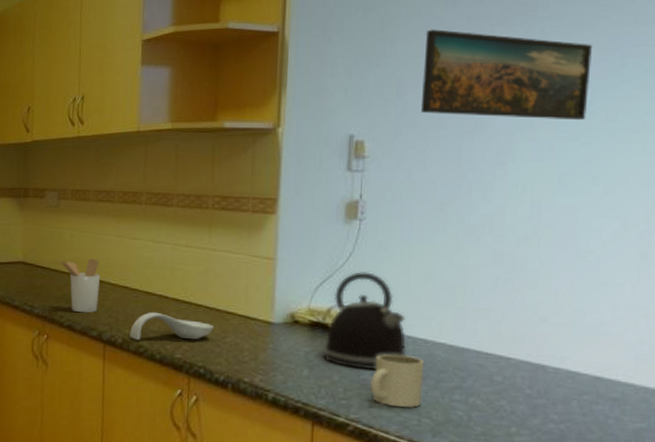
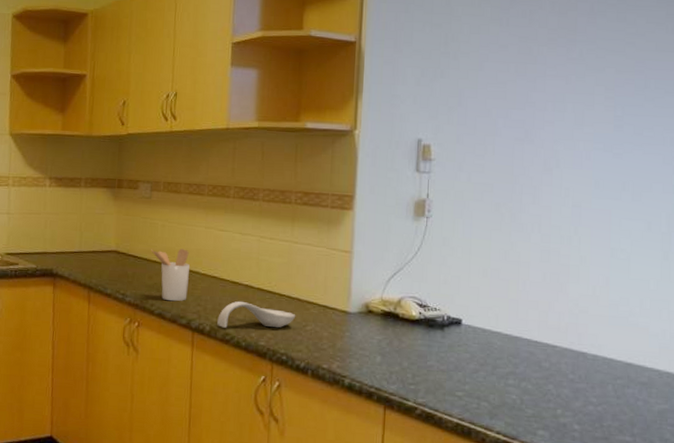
kettle: present [323,271,407,370] -> none [394,265,468,357]
mug: present [370,353,424,408] -> none [435,341,482,392]
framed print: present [420,29,592,121] -> none [479,46,621,134]

